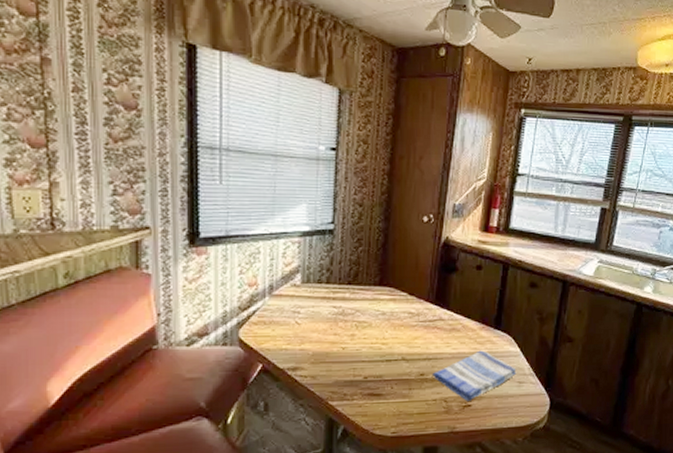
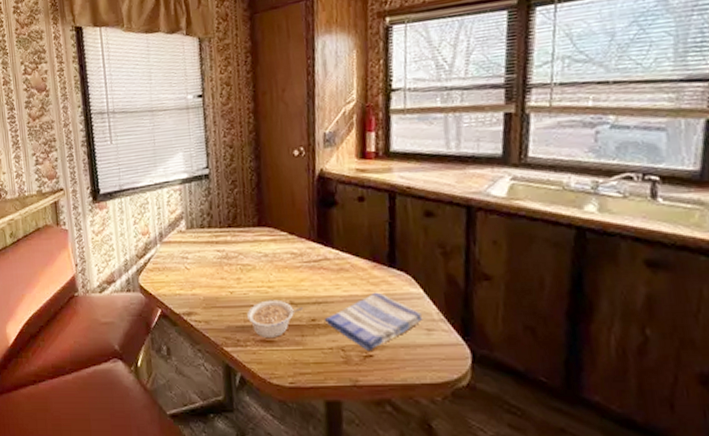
legume: none [357,355,415,391] -> present [247,299,304,338]

